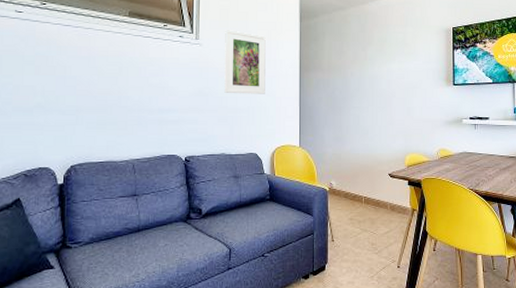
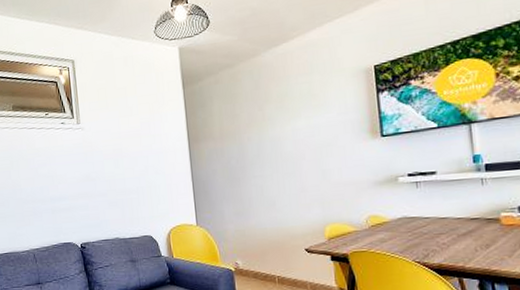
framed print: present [224,30,266,94] -> none [105,109,154,176]

